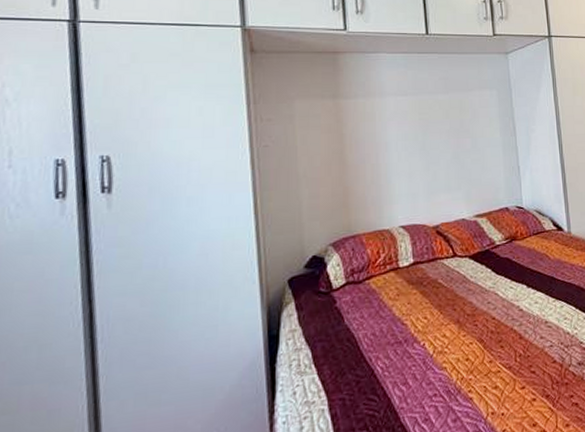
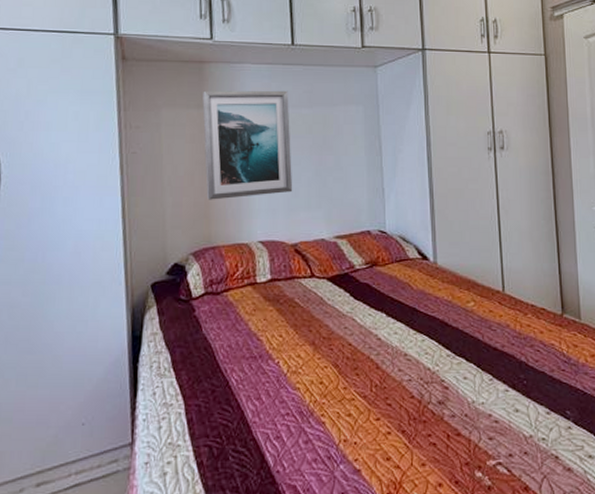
wall art: none [338,78,433,189] -> present [202,90,293,200]

